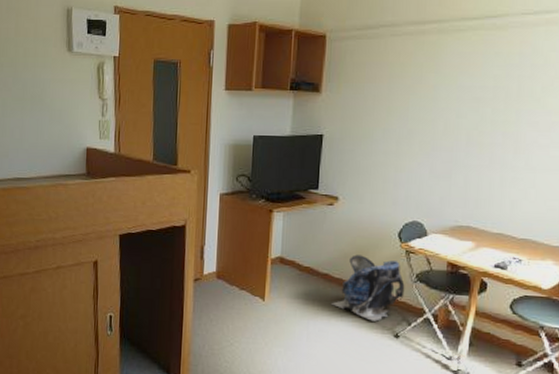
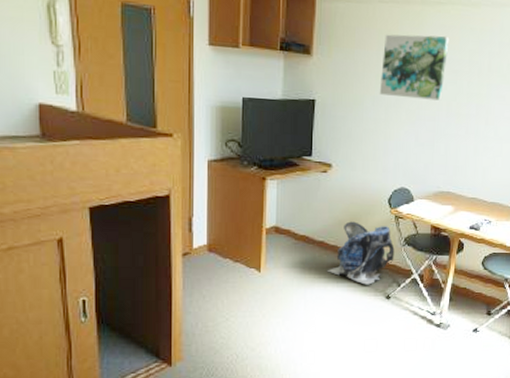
wall art: none [390,63,470,130] -> present [379,34,450,101]

